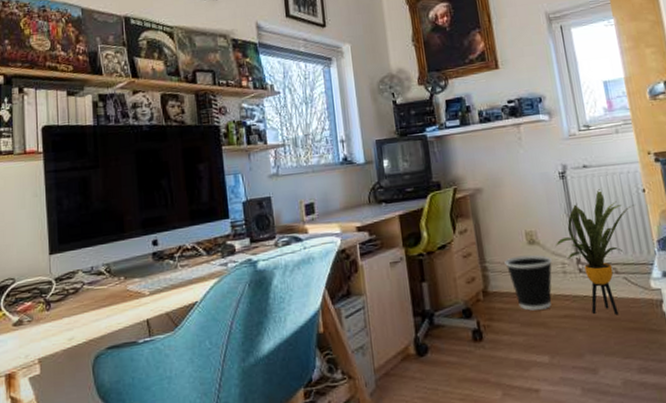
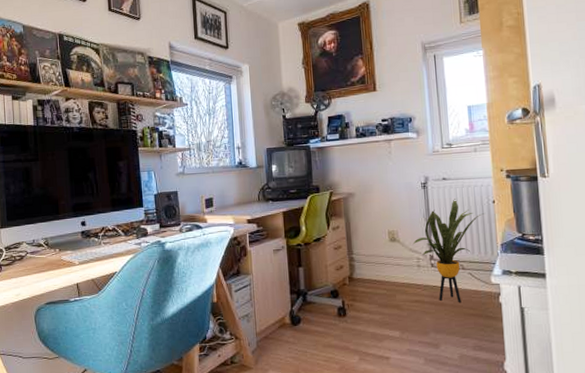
wastebasket: present [504,254,553,311] -> none [369,250,410,295]

